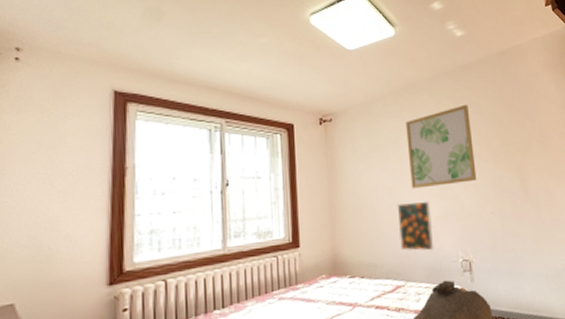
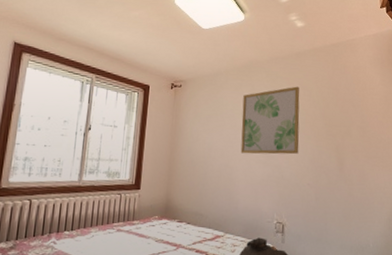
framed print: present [397,201,434,251] -> none [224,165,255,210]

